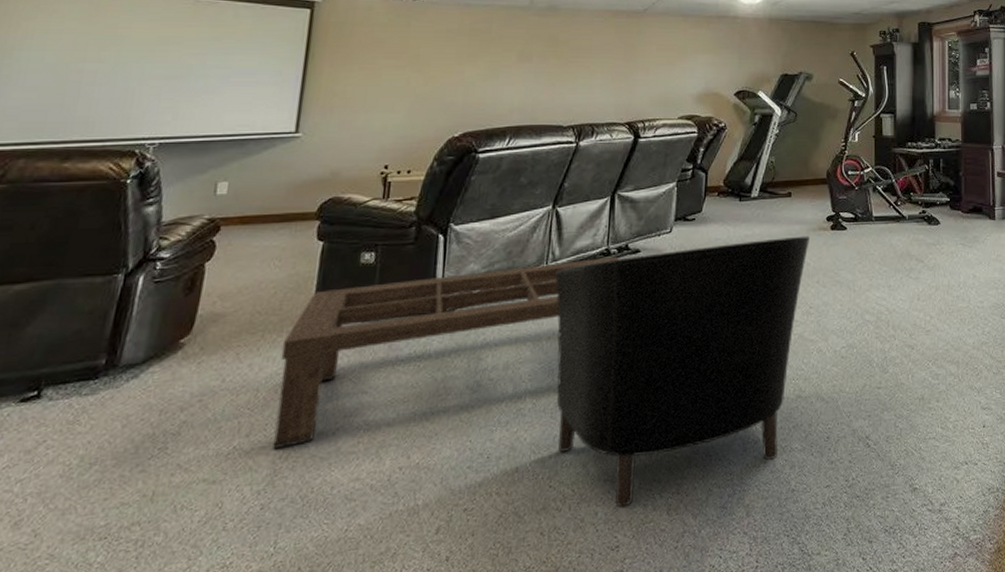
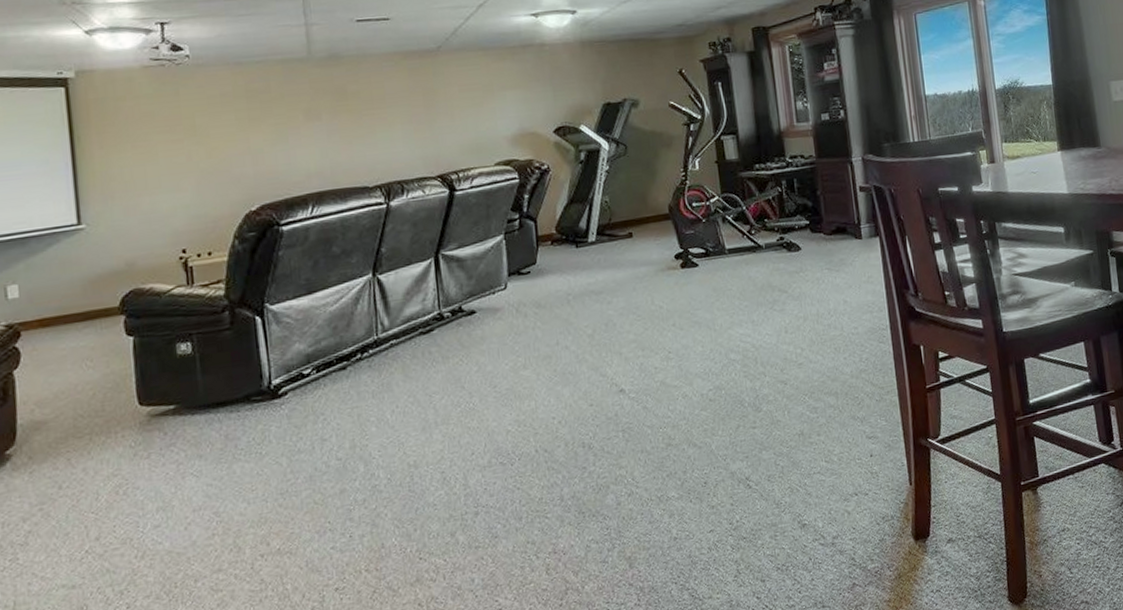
coffee table: present [273,256,619,450] -> none [113,320,454,550]
armchair: present [555,235,810,508] -> none [388,277,659,572]

